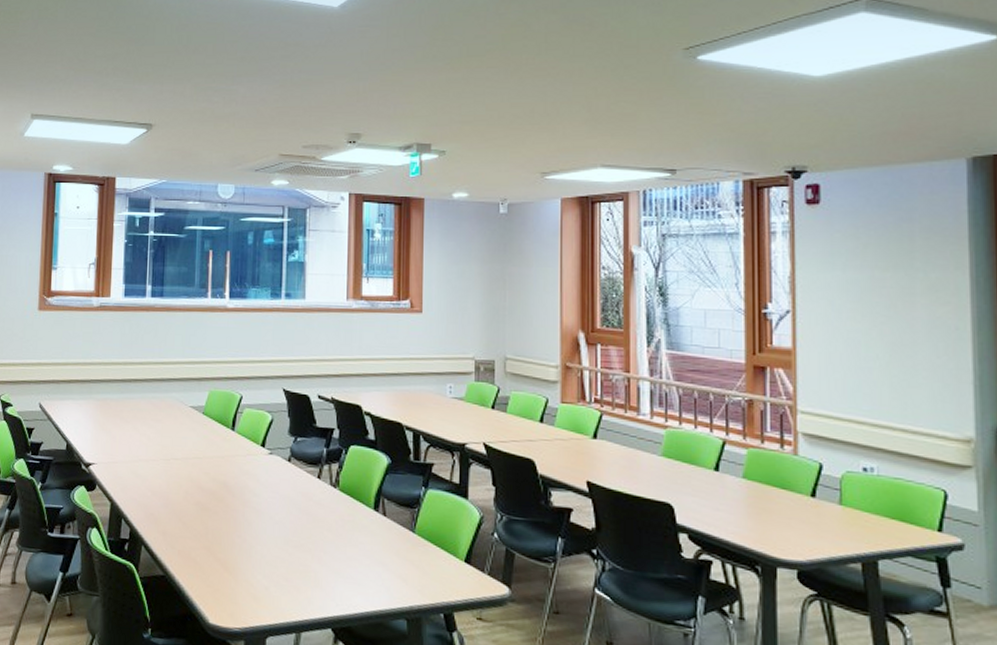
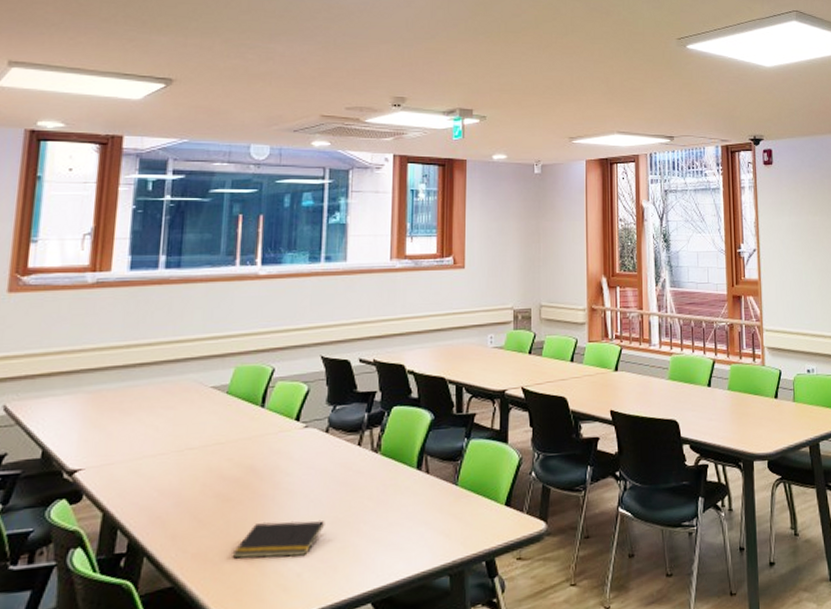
notepad: none [210,534,289,573] -> present [232,520,325,559]

